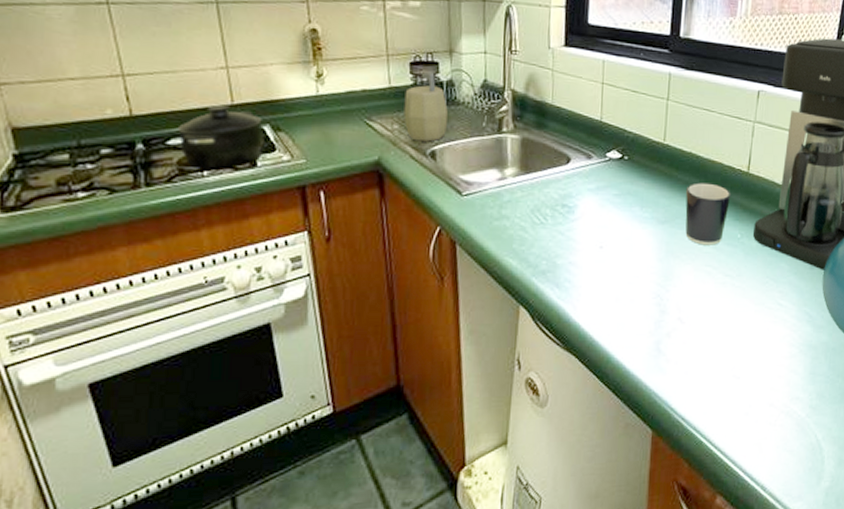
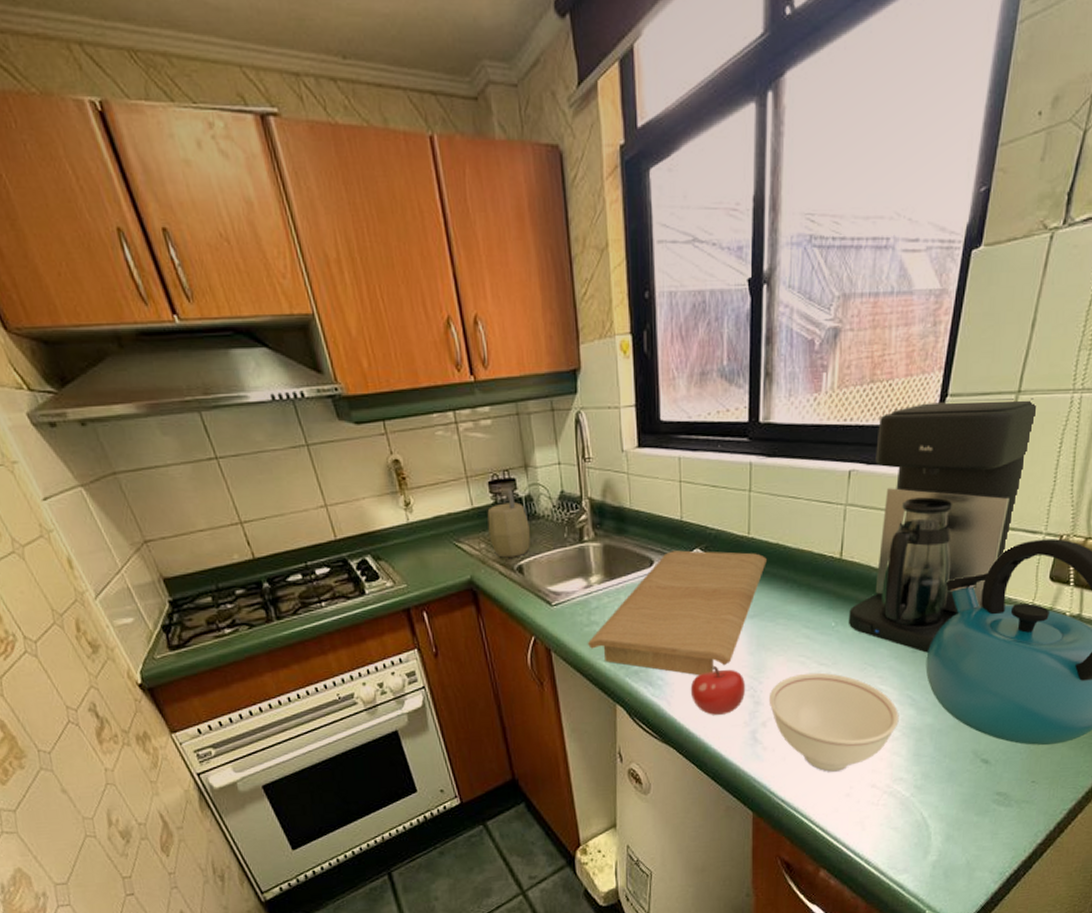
saucepan: present [177,104,265,170] -> none [293,540,370,601]
cutting board: none [495,150,680,280] -> present [587,550,767,676]
apple: none [597,270,653,322] -> present [690,665,746,715]
bowl: none [674,283,797,388] -> present [768,672,899,772]
mug: present [685,182,731,245] -> none [775,573,823,636]

